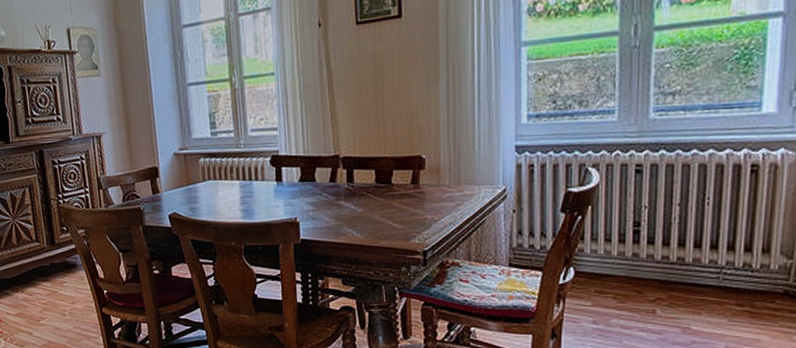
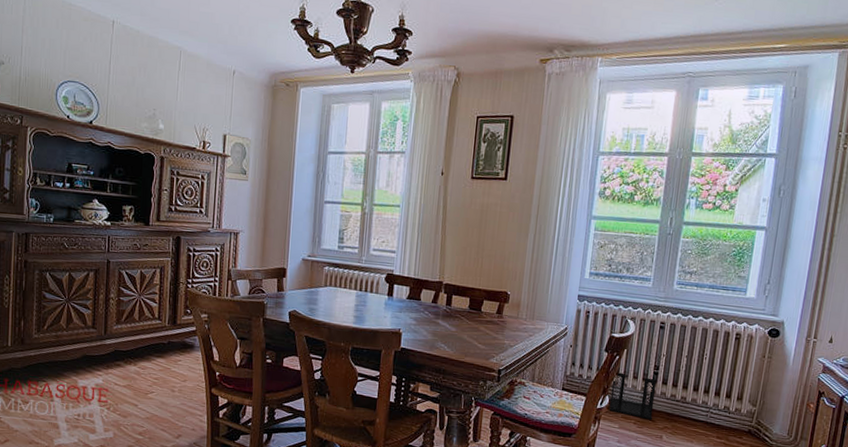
wastebasket: none [576,229,640,292] -> present [609,371,657,420]

